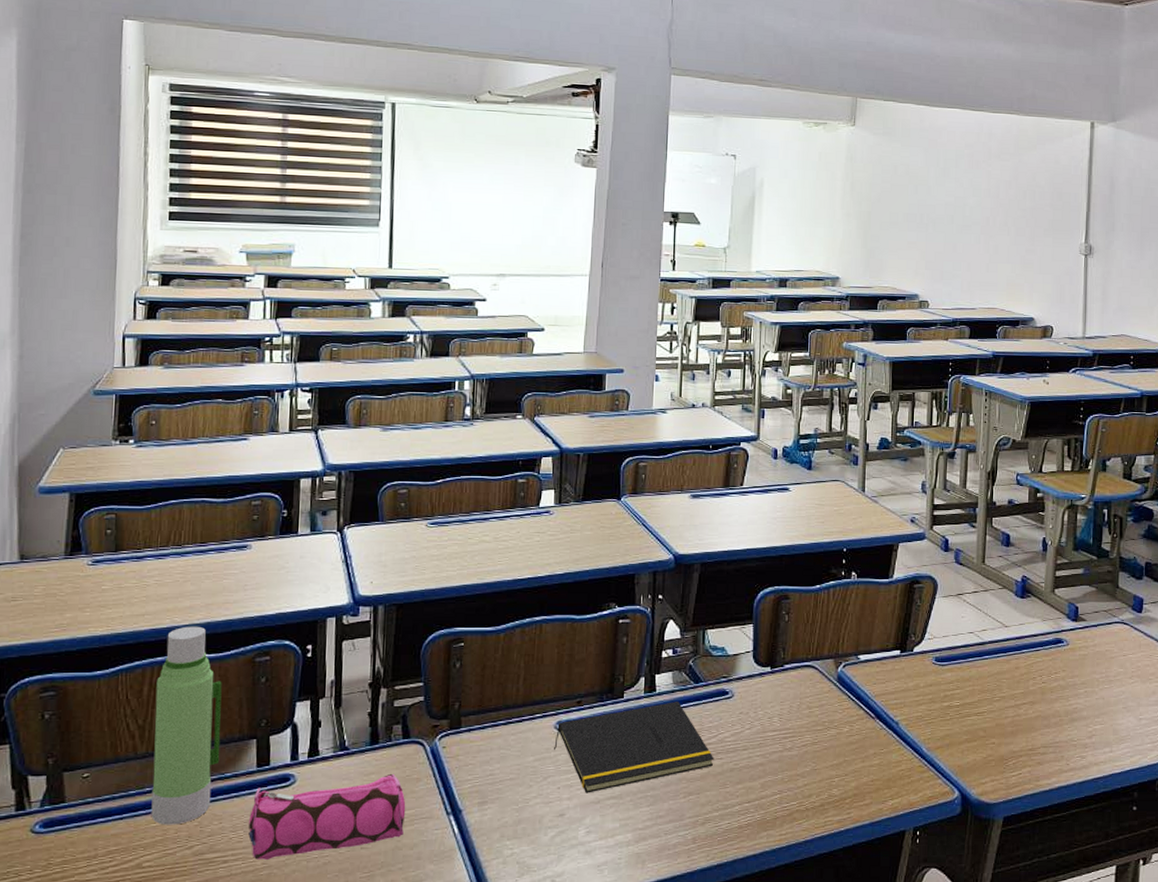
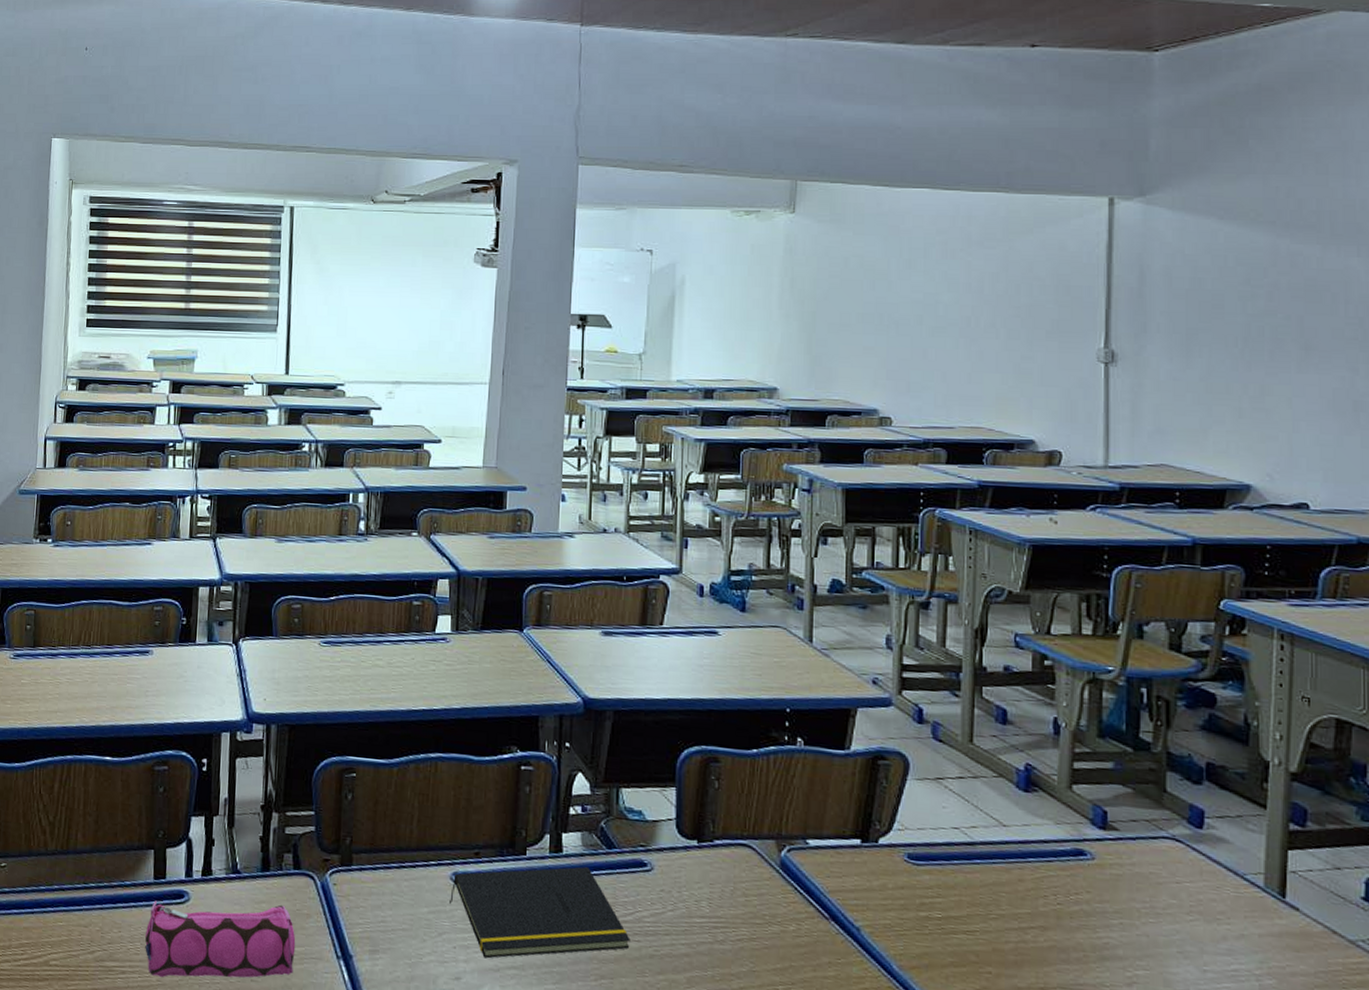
water bottle: present [151,626,222,825] -> none [58,727,124,927]

